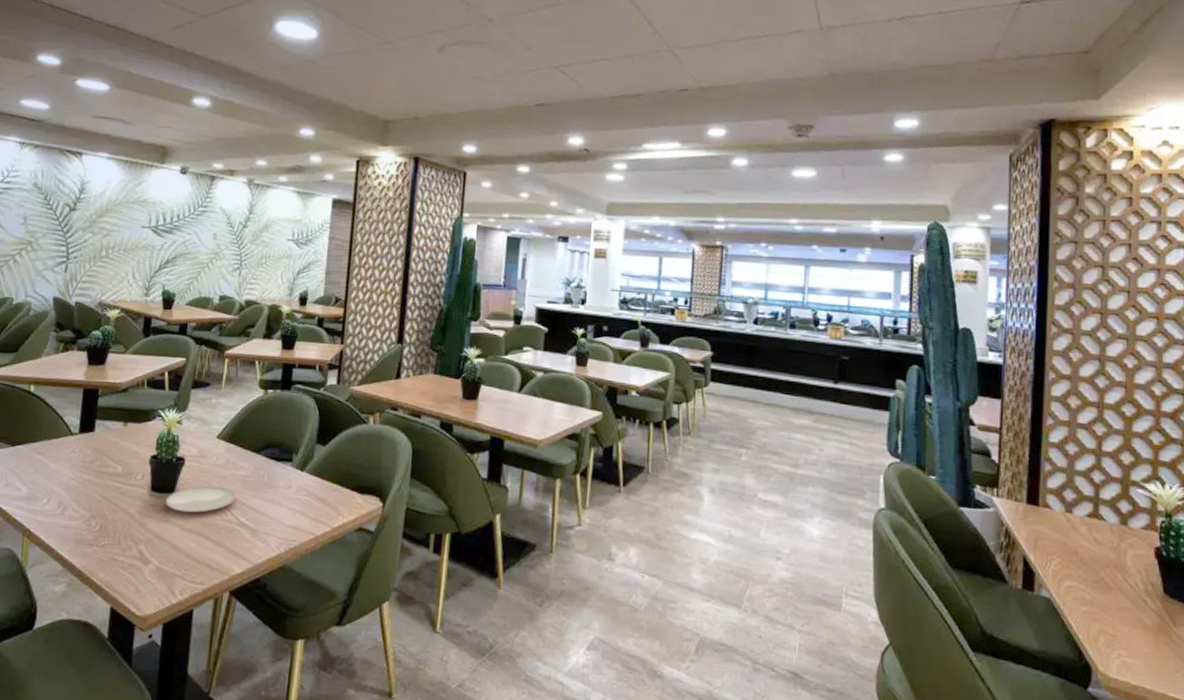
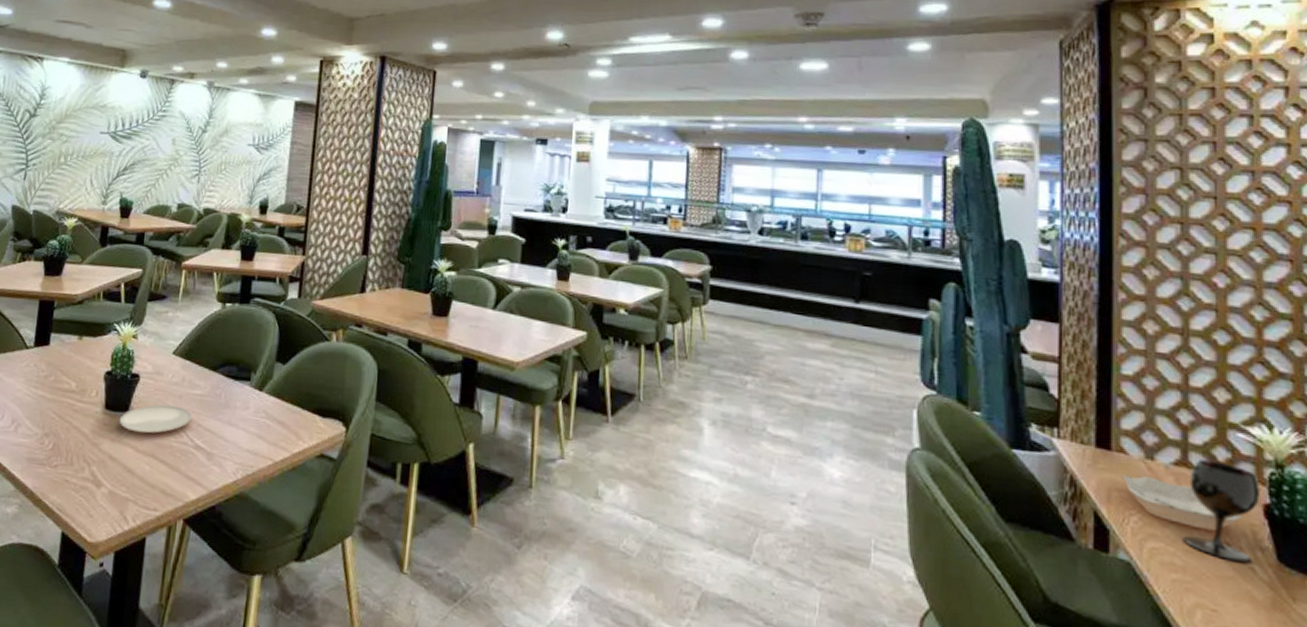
dish: none [1047,526,1139,571] -> present [1122,474,1243,531]
wine glass: none [1091,512,1153,596] -> present [1182,459,1260,564]

